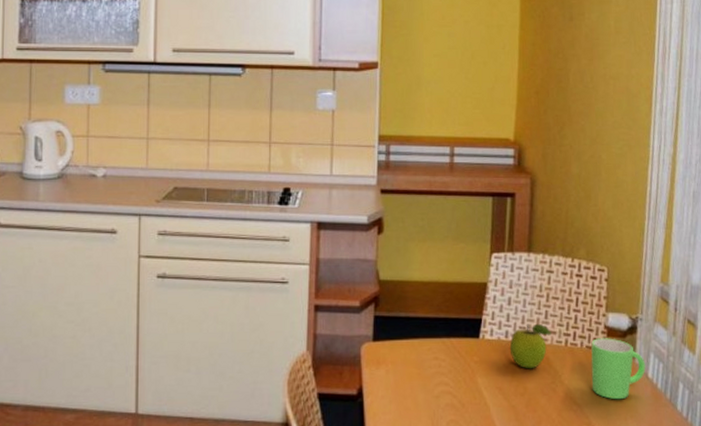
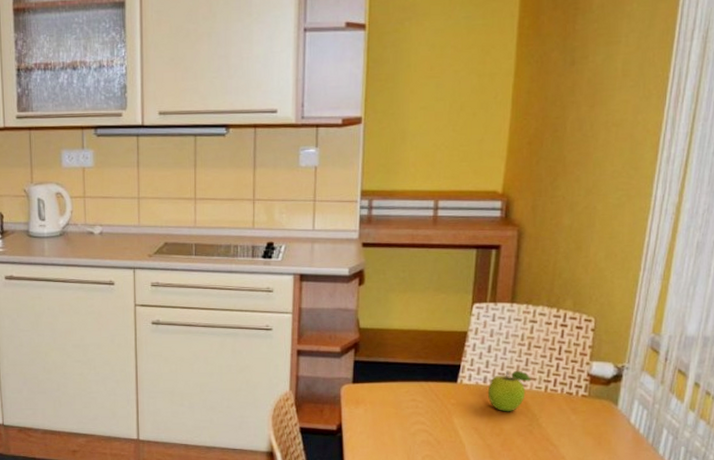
mug: present [591,337,646,400] -> none [570,384,629,443]

